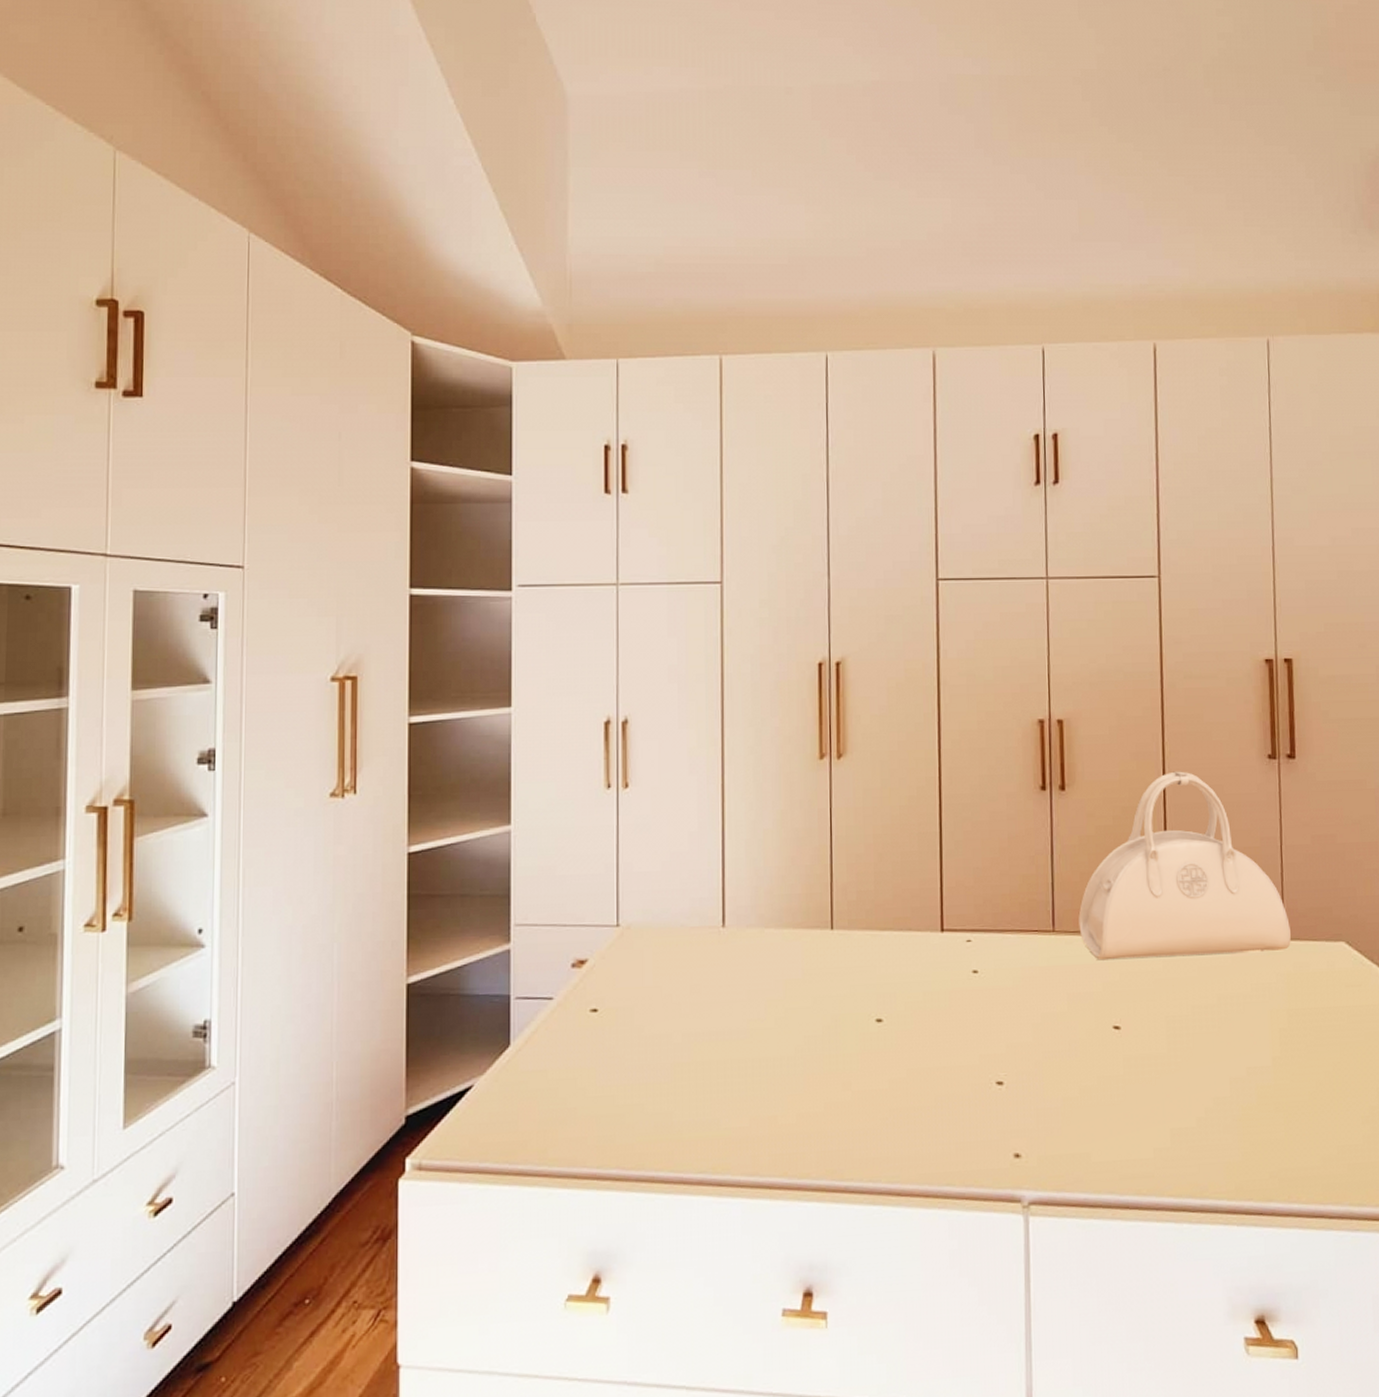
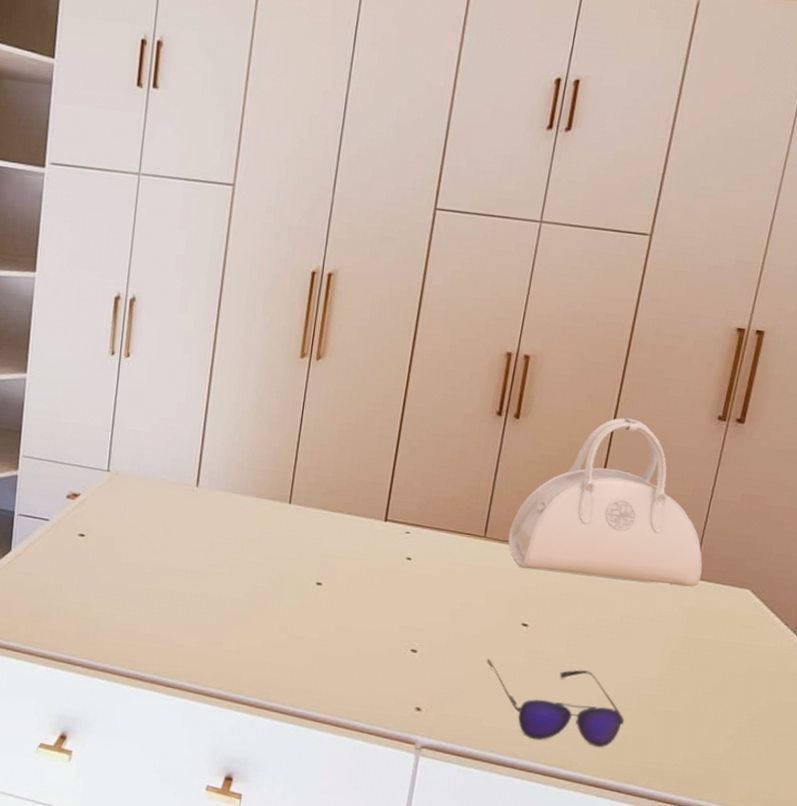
sunglasses: none [1082,1069,1249,1168] -> present [486,659,625,748]

